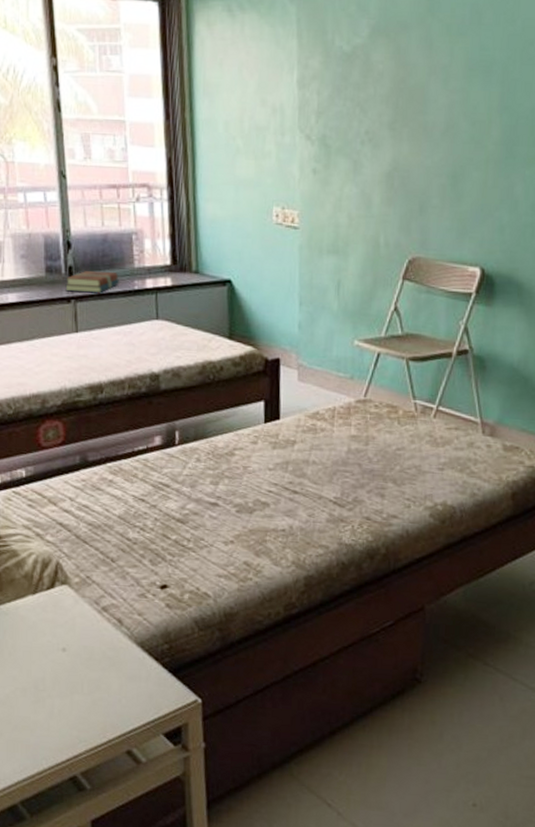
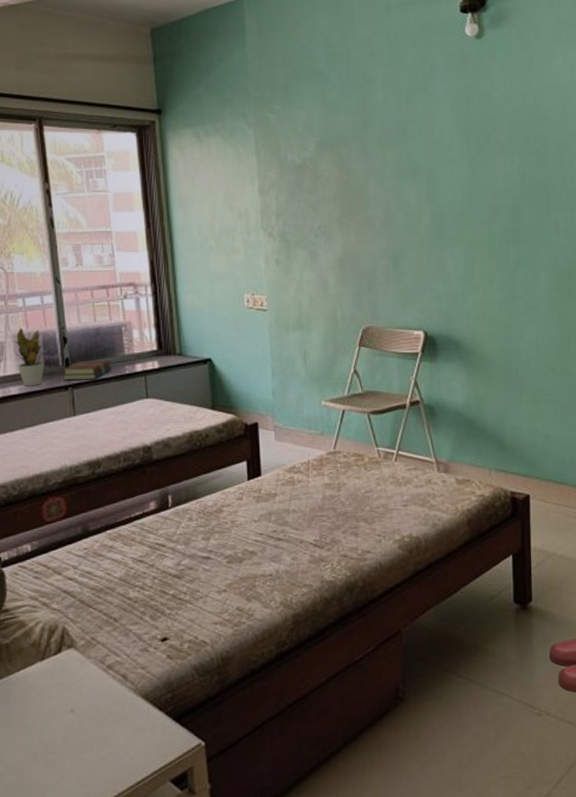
potted plant: none [9,226,49,295] -> present [10,327,47,386]

